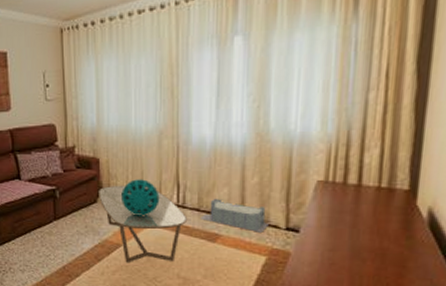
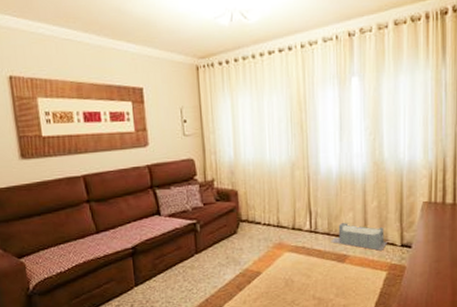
coffee table: present [99,185,188,263] -> none [238,215,320,290]
decorative sphere: present [121,179,160,216] -> none [259,208,295,244]

